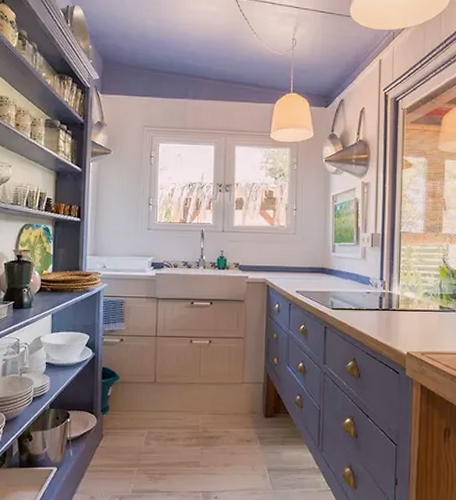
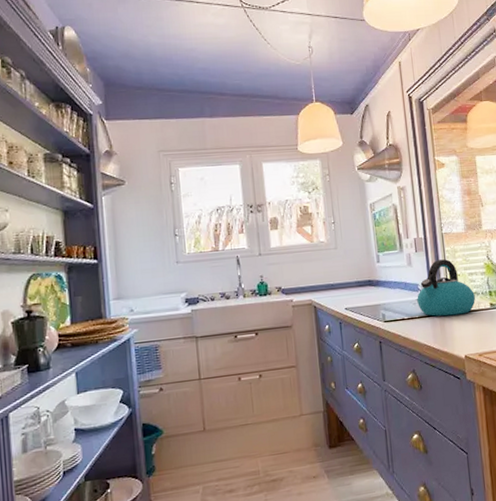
kettle: none [367,257,425,313] -> present [417,259,475,317]

